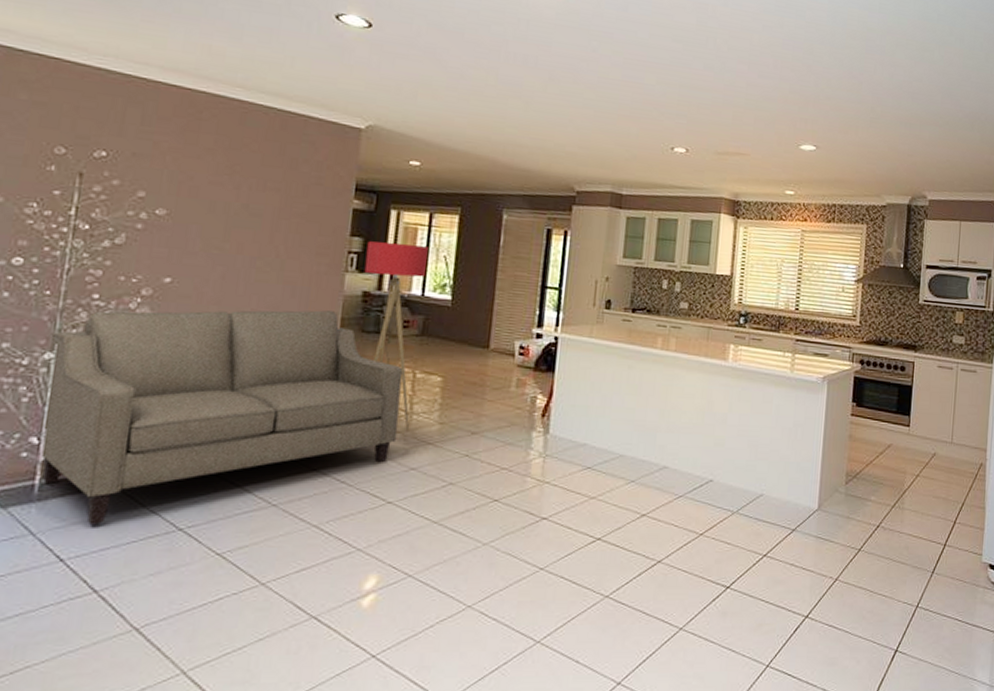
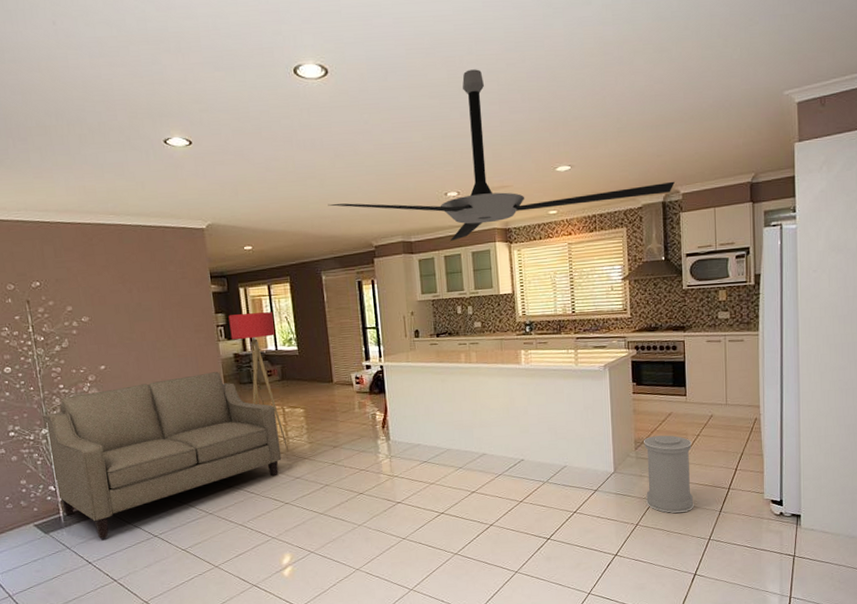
ceiling fan: none [528,21,923,204] -> present [328,69,674,242]
trash can: none [850,470,910,570] -> present [644,435,694,514]

